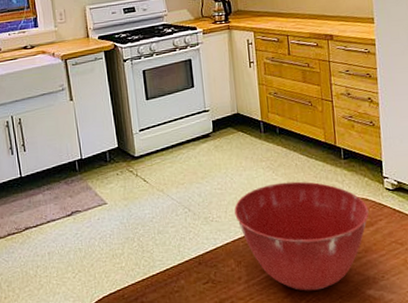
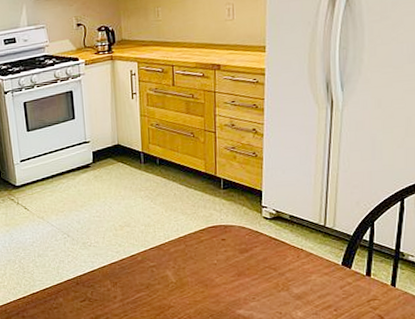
mixing bowl: present [234,181,369,291] -> none [112,210,245,310]

